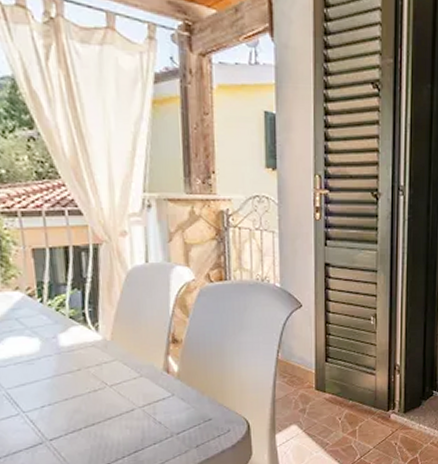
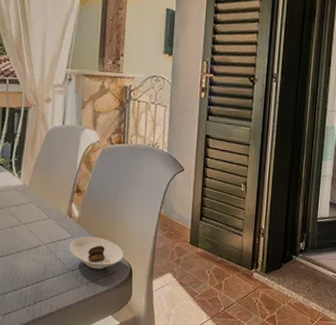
saucer: none [169,393,238,430] -> present [69,237,123,270]

